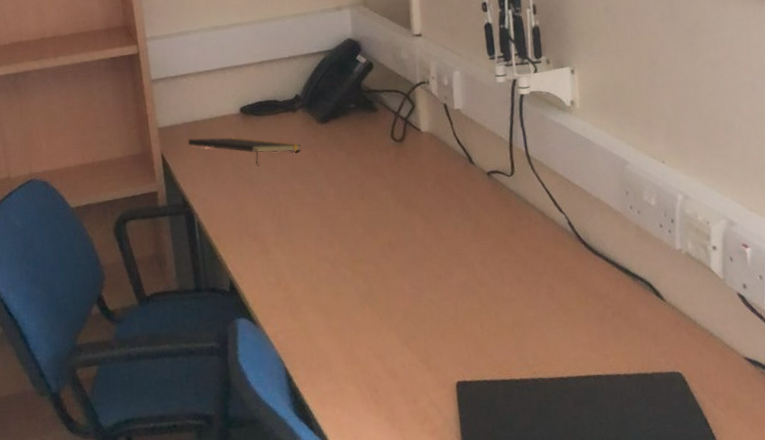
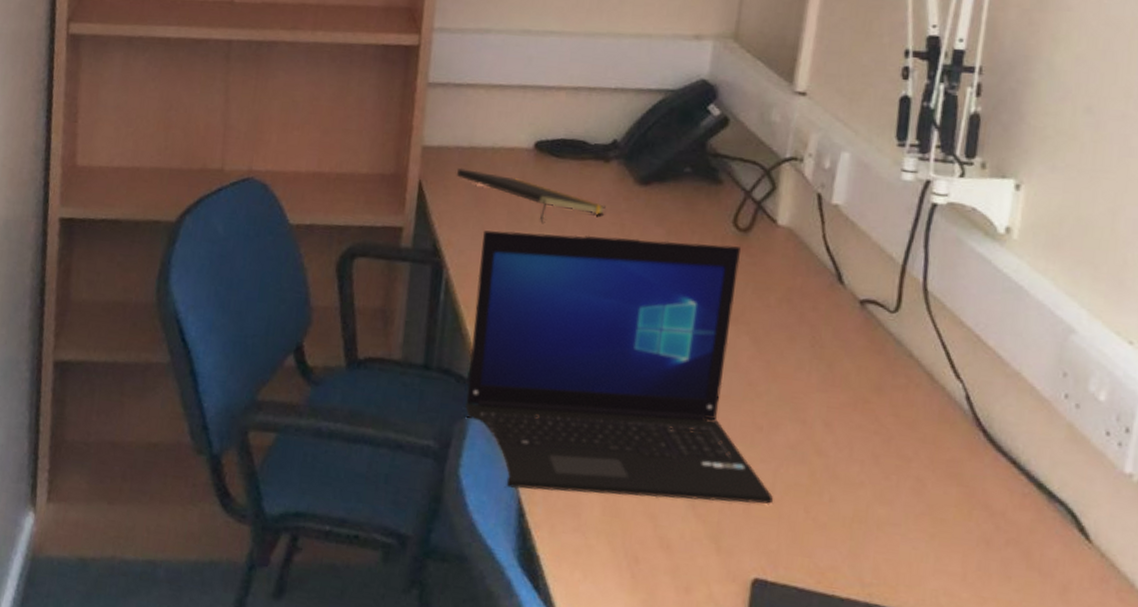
laptop: none [216,153,459,363] -> present [465,230,774,504]

